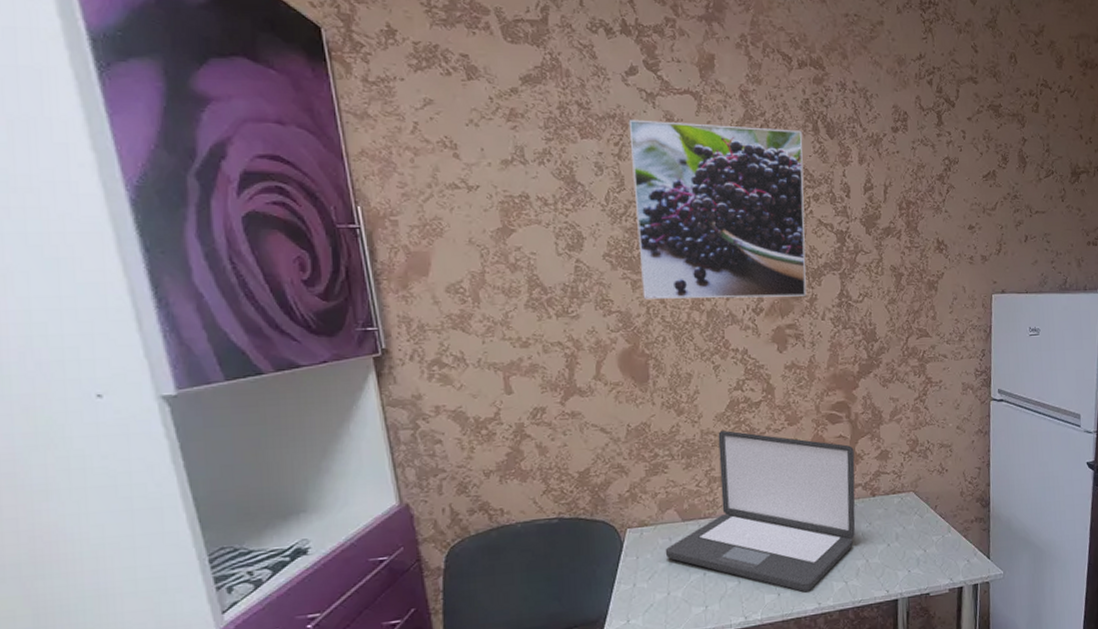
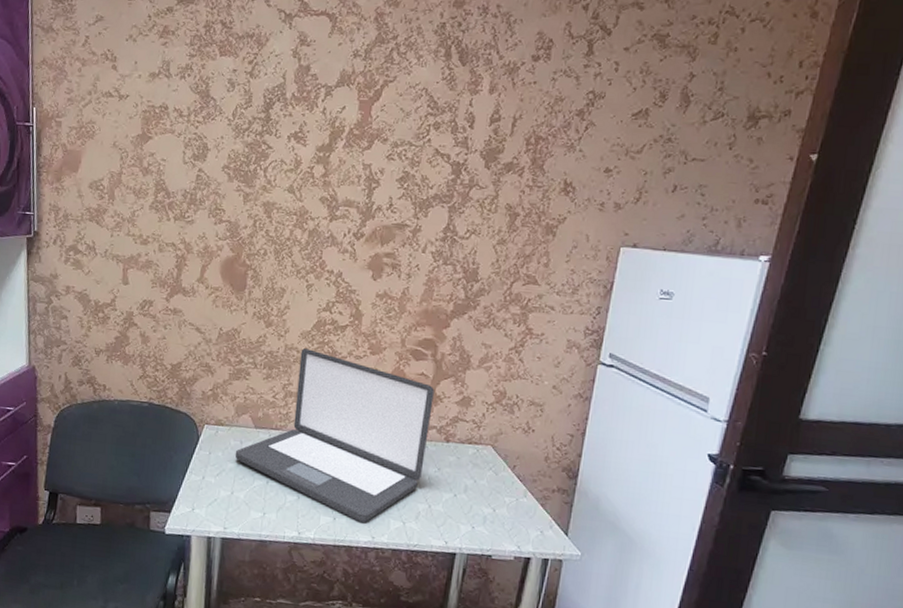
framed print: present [628,119,807,299] -> none [252,39,433,226]

